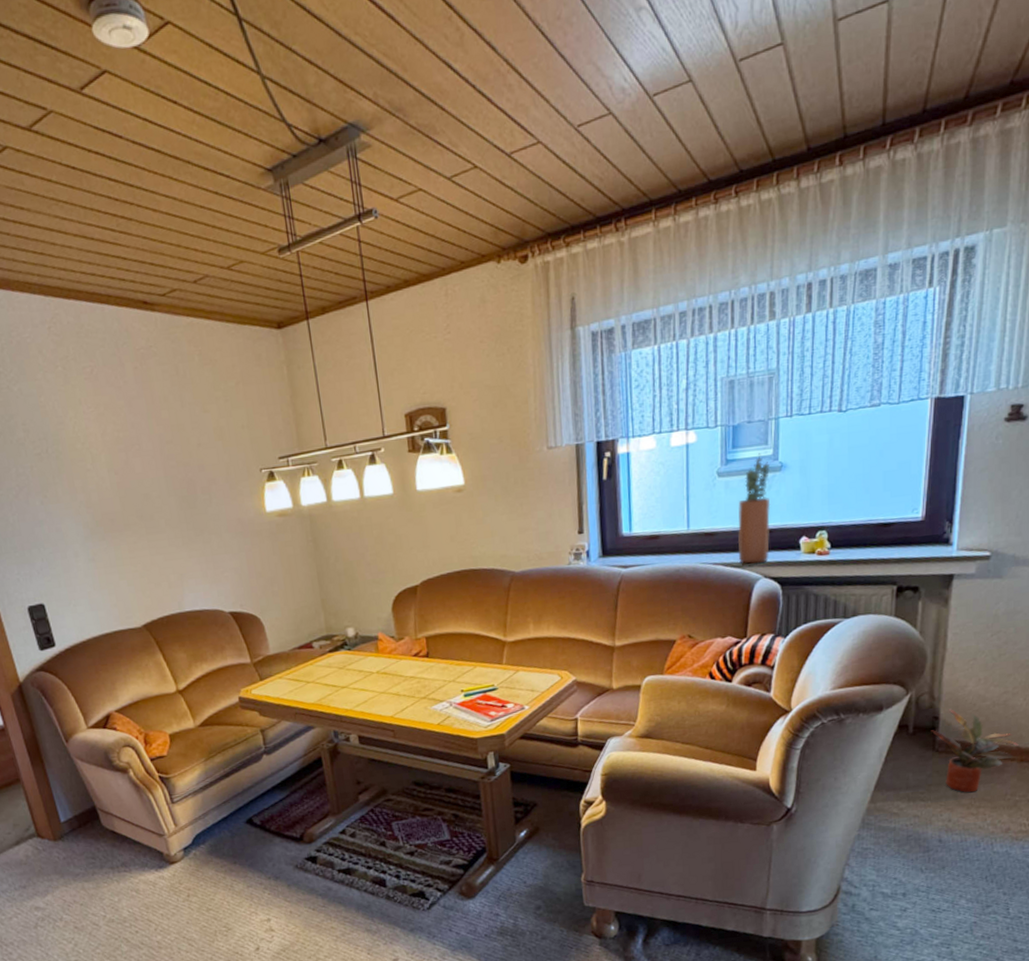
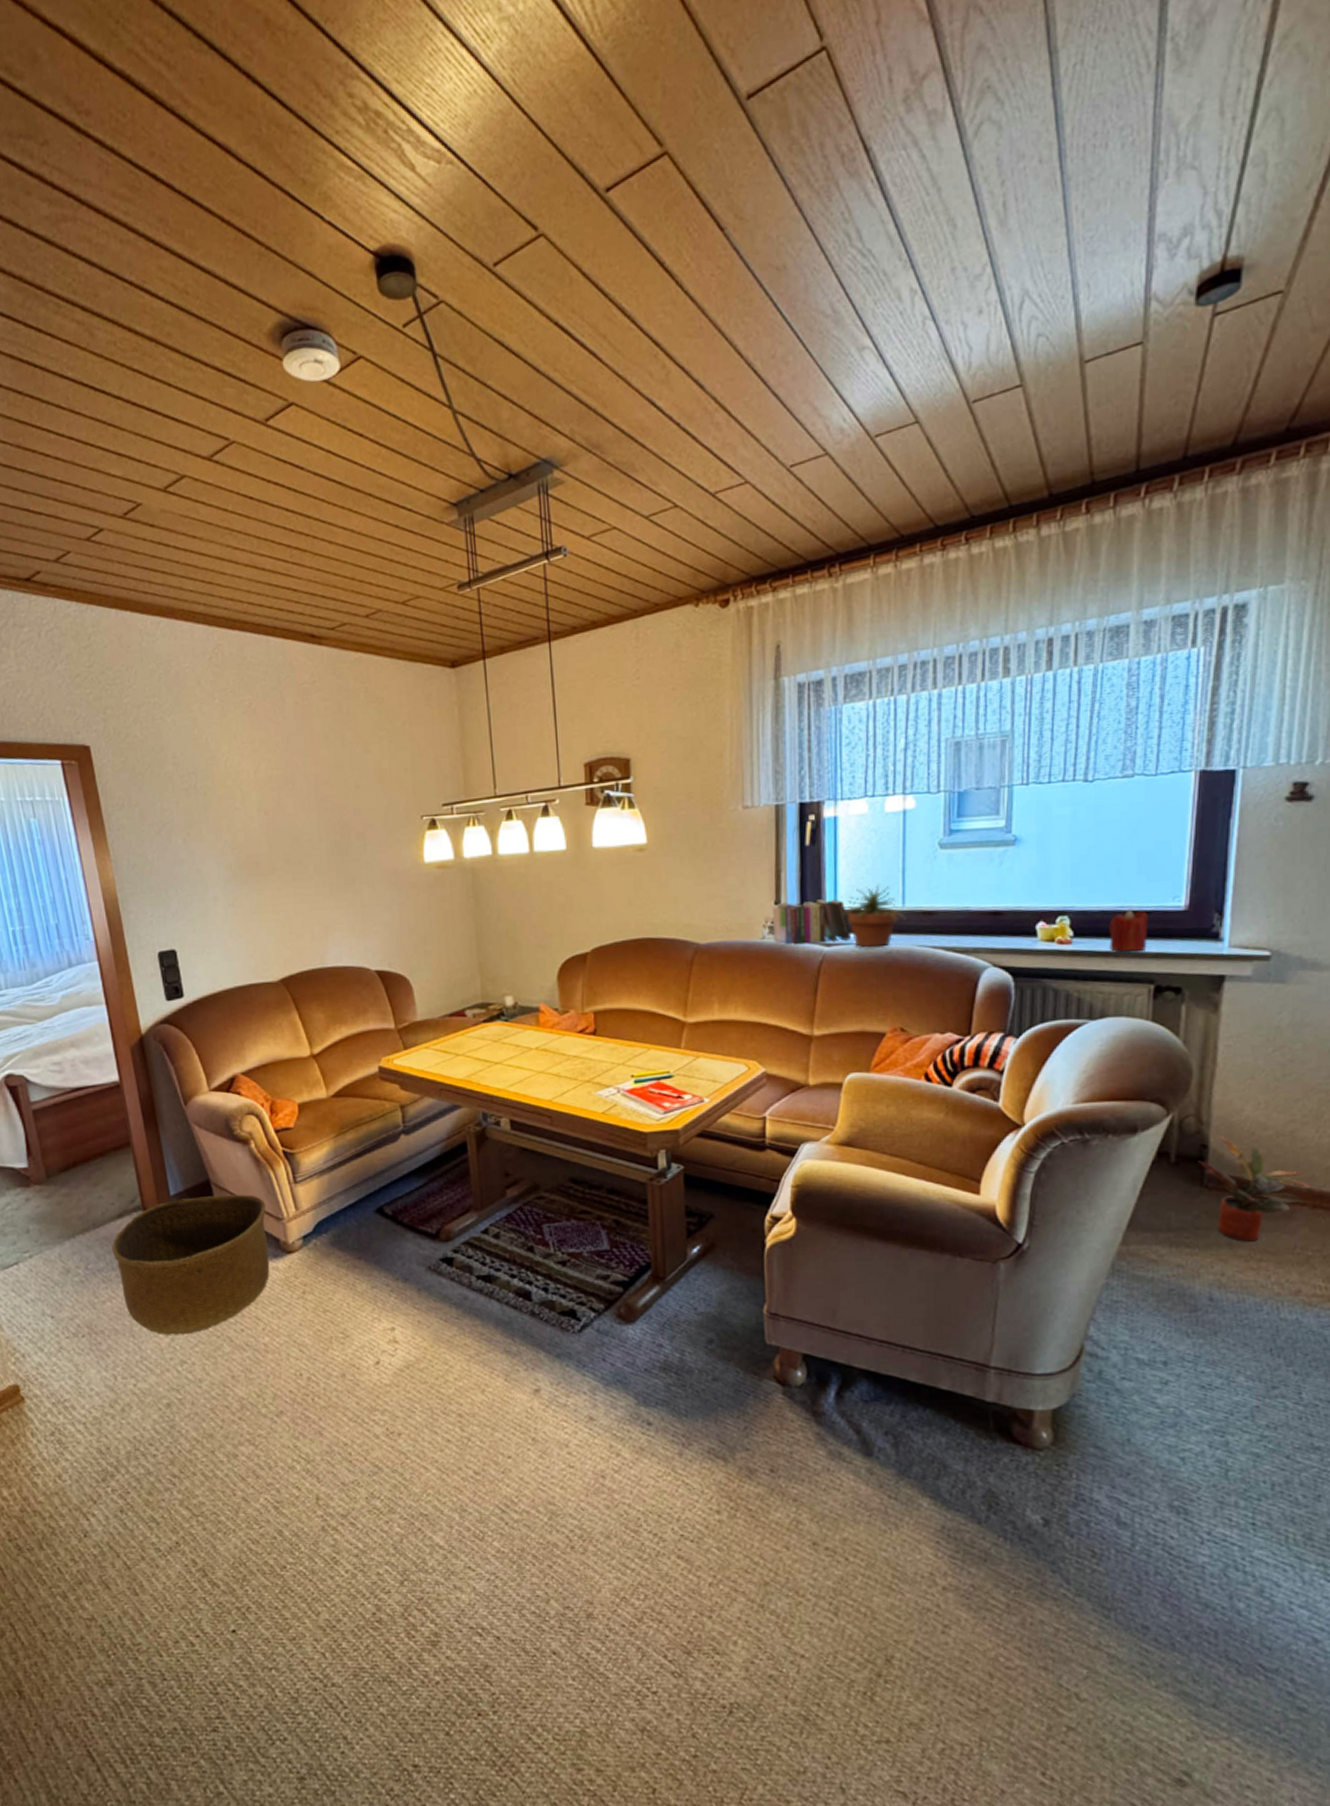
basket: none [12,816,157,942] -> present [111,1194,270,1335]
books: none [577,526,646,570] -> present [772,898,852,946]
potted plant: none [636,511,691,567] -> present [842,884,906,947]
vase: present [737,453,771,565] -> none [961,824,1002,950]
candle: none [860,522,892,559] -> present [1109,909,1148,952]

